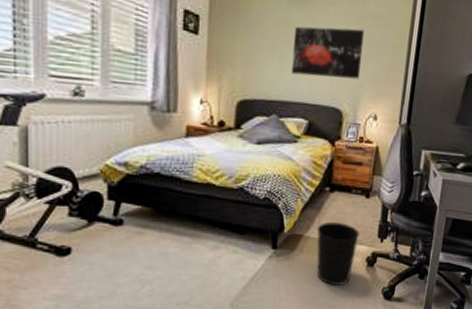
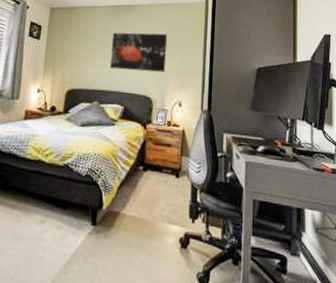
wastebasket: present [316,221,360,285] -> none [132,200,172,267]

